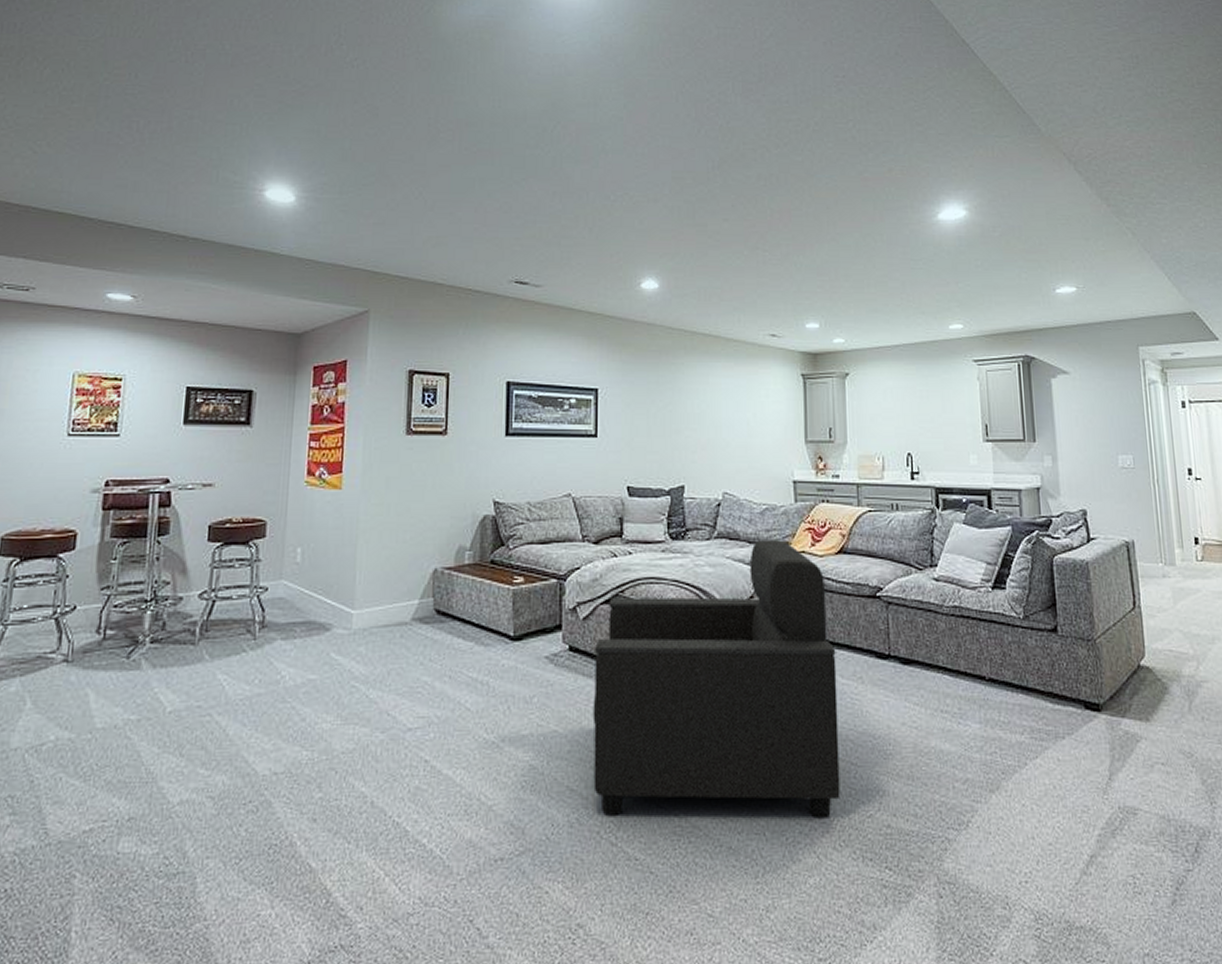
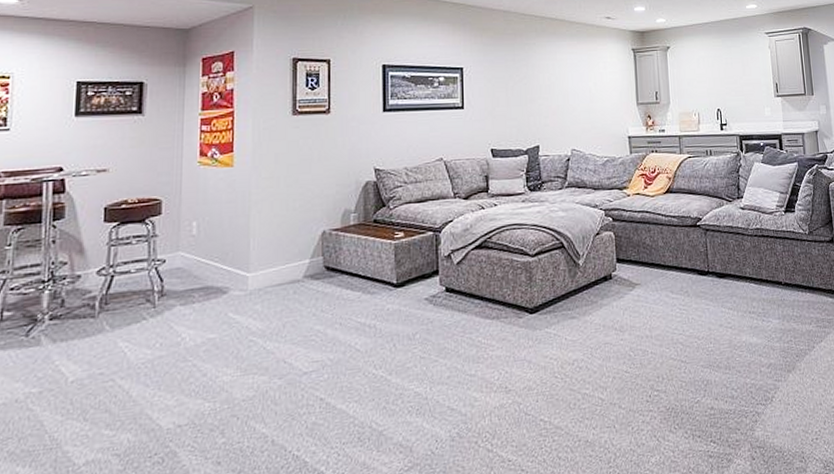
armchair: present [592,540,841,819] -> none [468,185,674,427]

